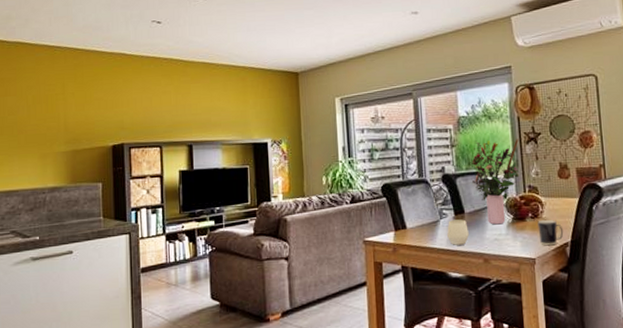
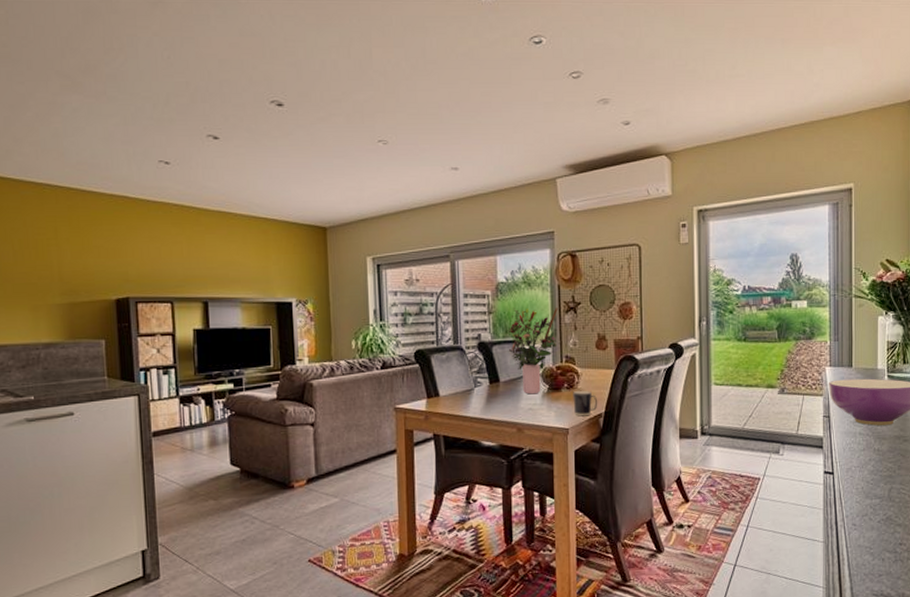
cup: present [447,219,469,245] -> none [481,388,503,414]

